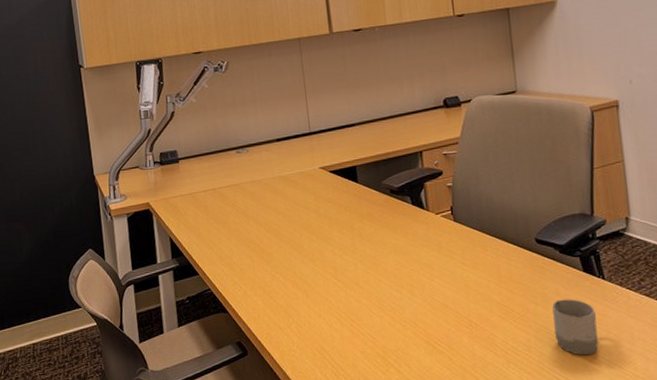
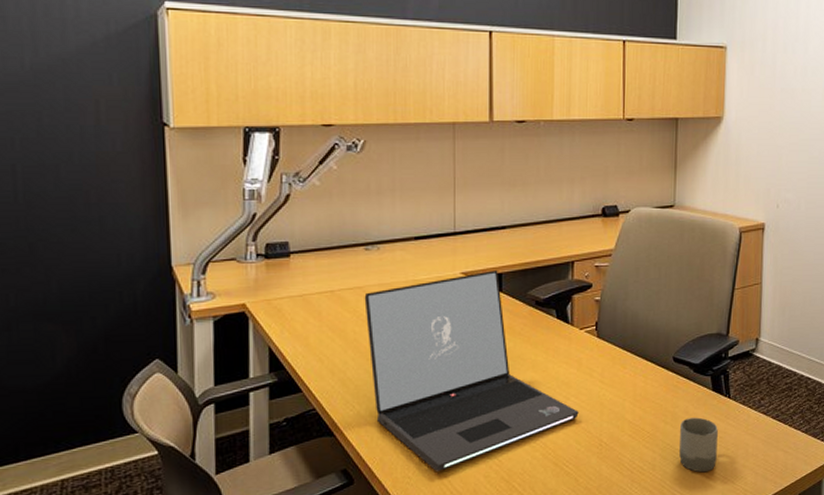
laptop: none [240,164,445,347] -> present [364,270,579,473]

